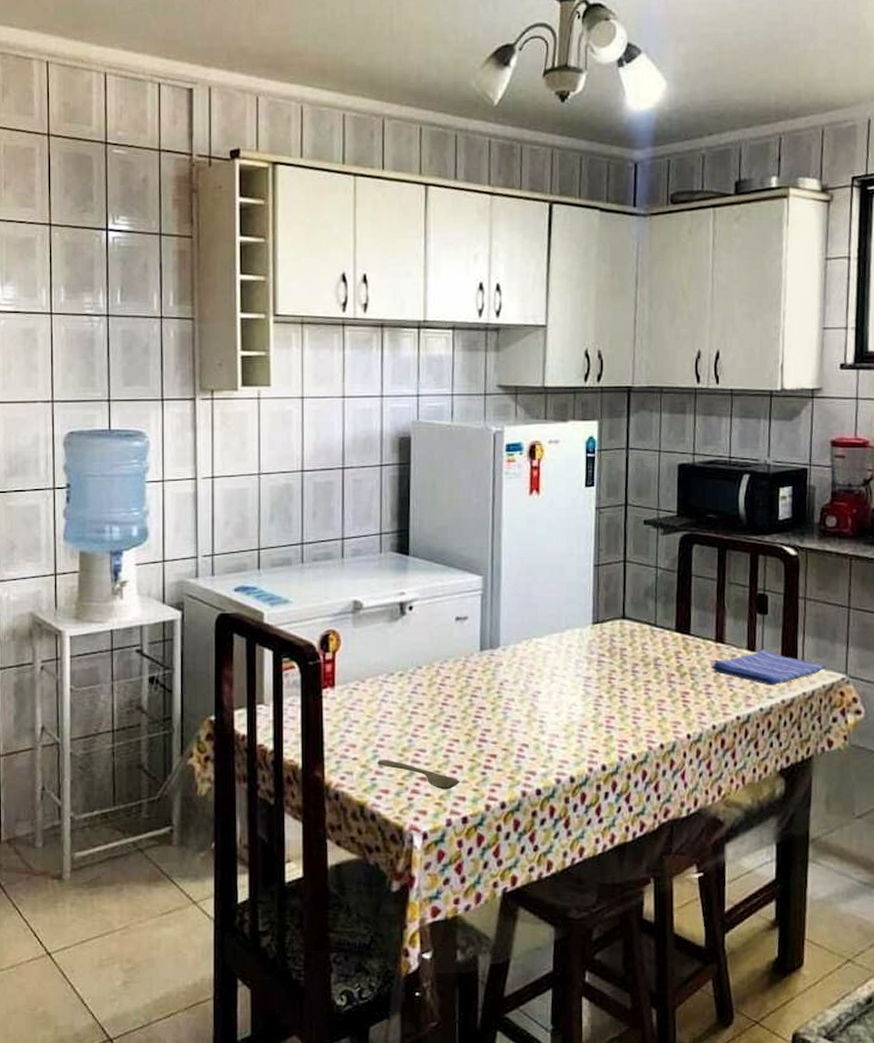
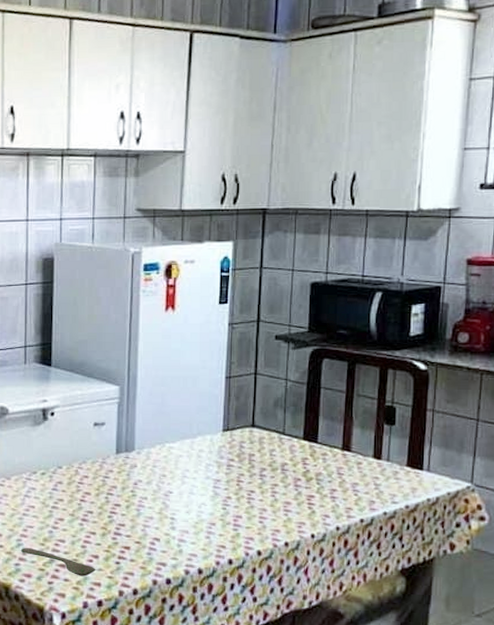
dish towel: present [712,648,826,686] -> none [337,457,451,492]

